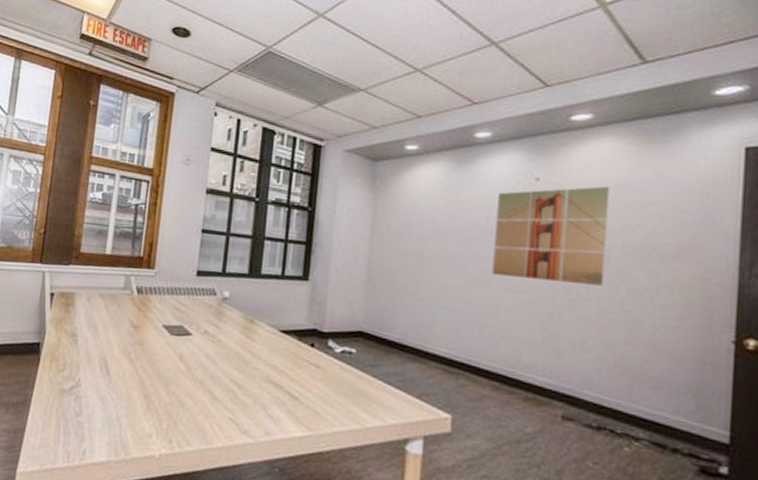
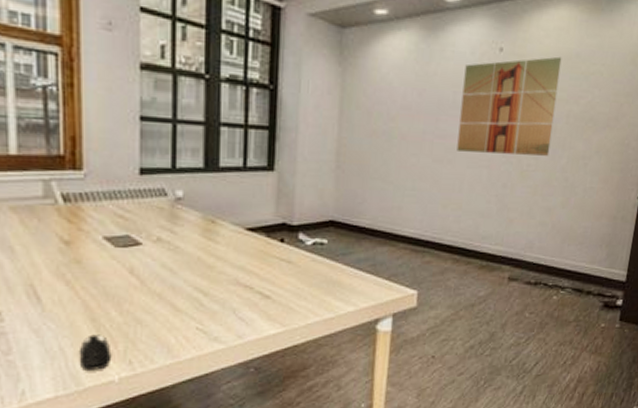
computer mouse: none [130,409,156,443] -> present [78,334,112,372]

